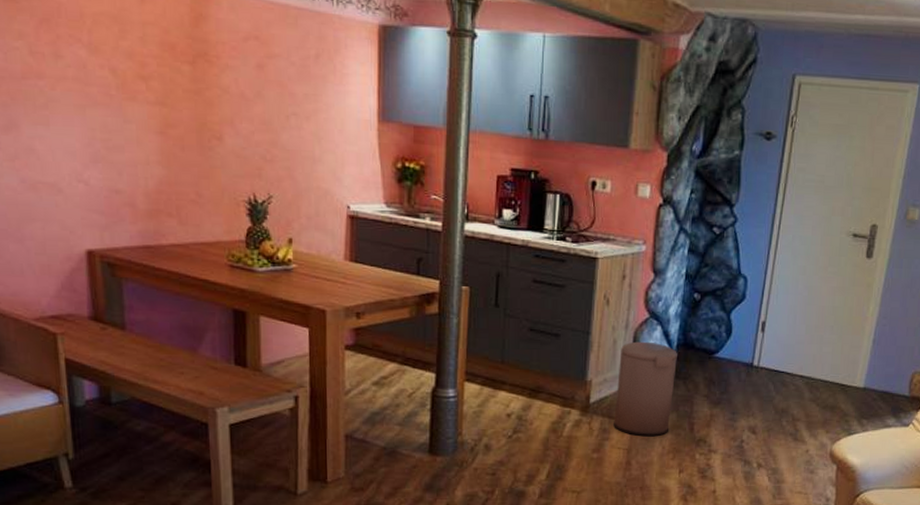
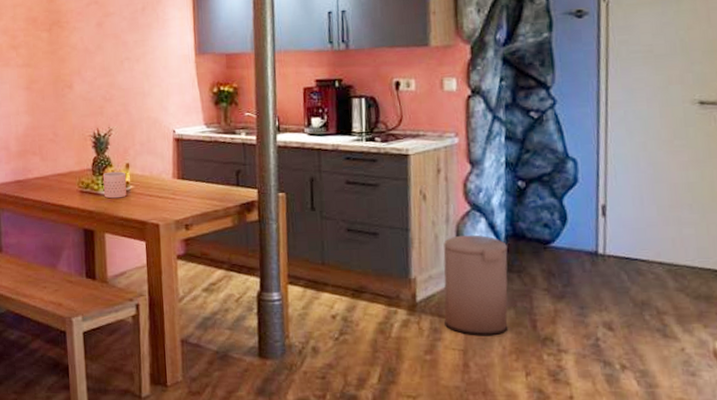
mug: none [258,246,289,278] -> present [102,171,127,199]

